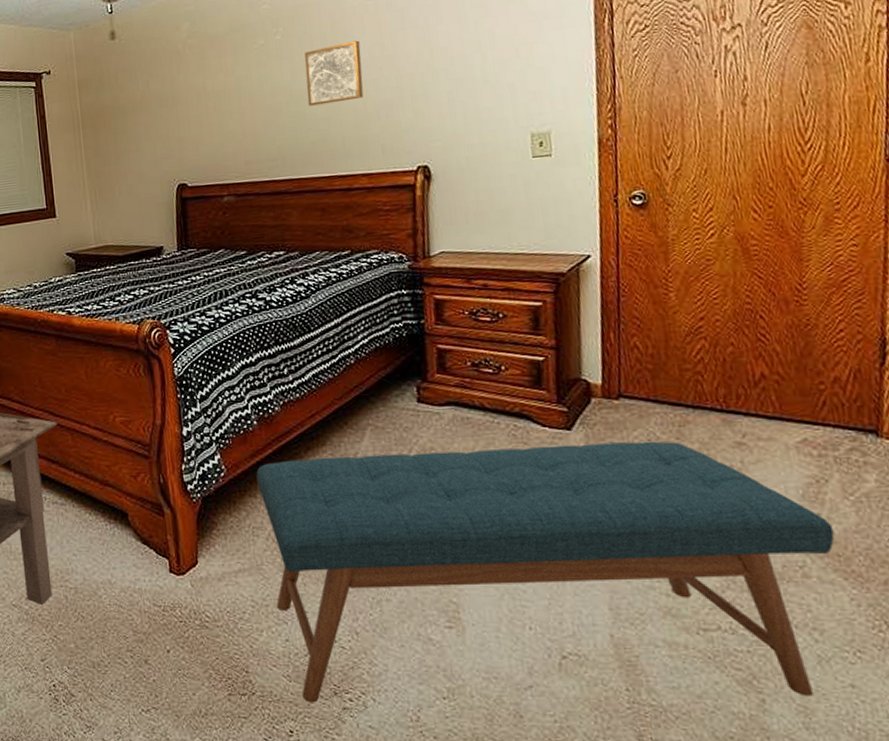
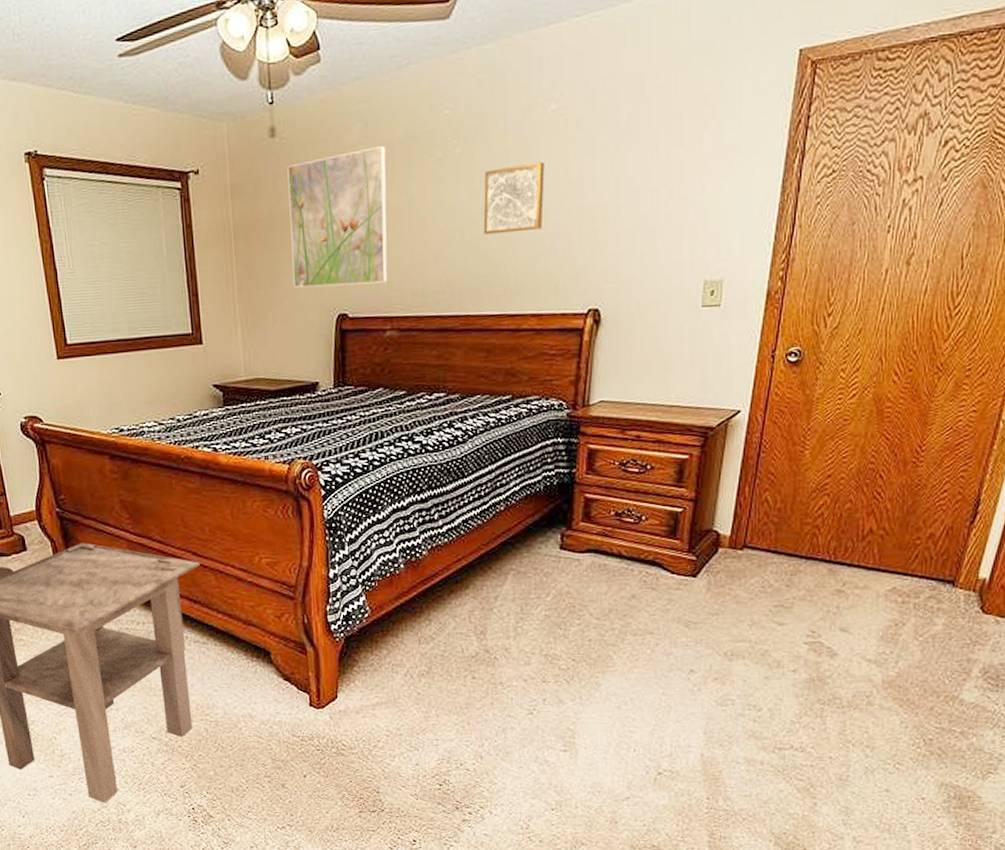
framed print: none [126,39,223,164] -> present [287,146,388,289]
bench: present [256,441,835,703] -> none [399,588,900,817]

